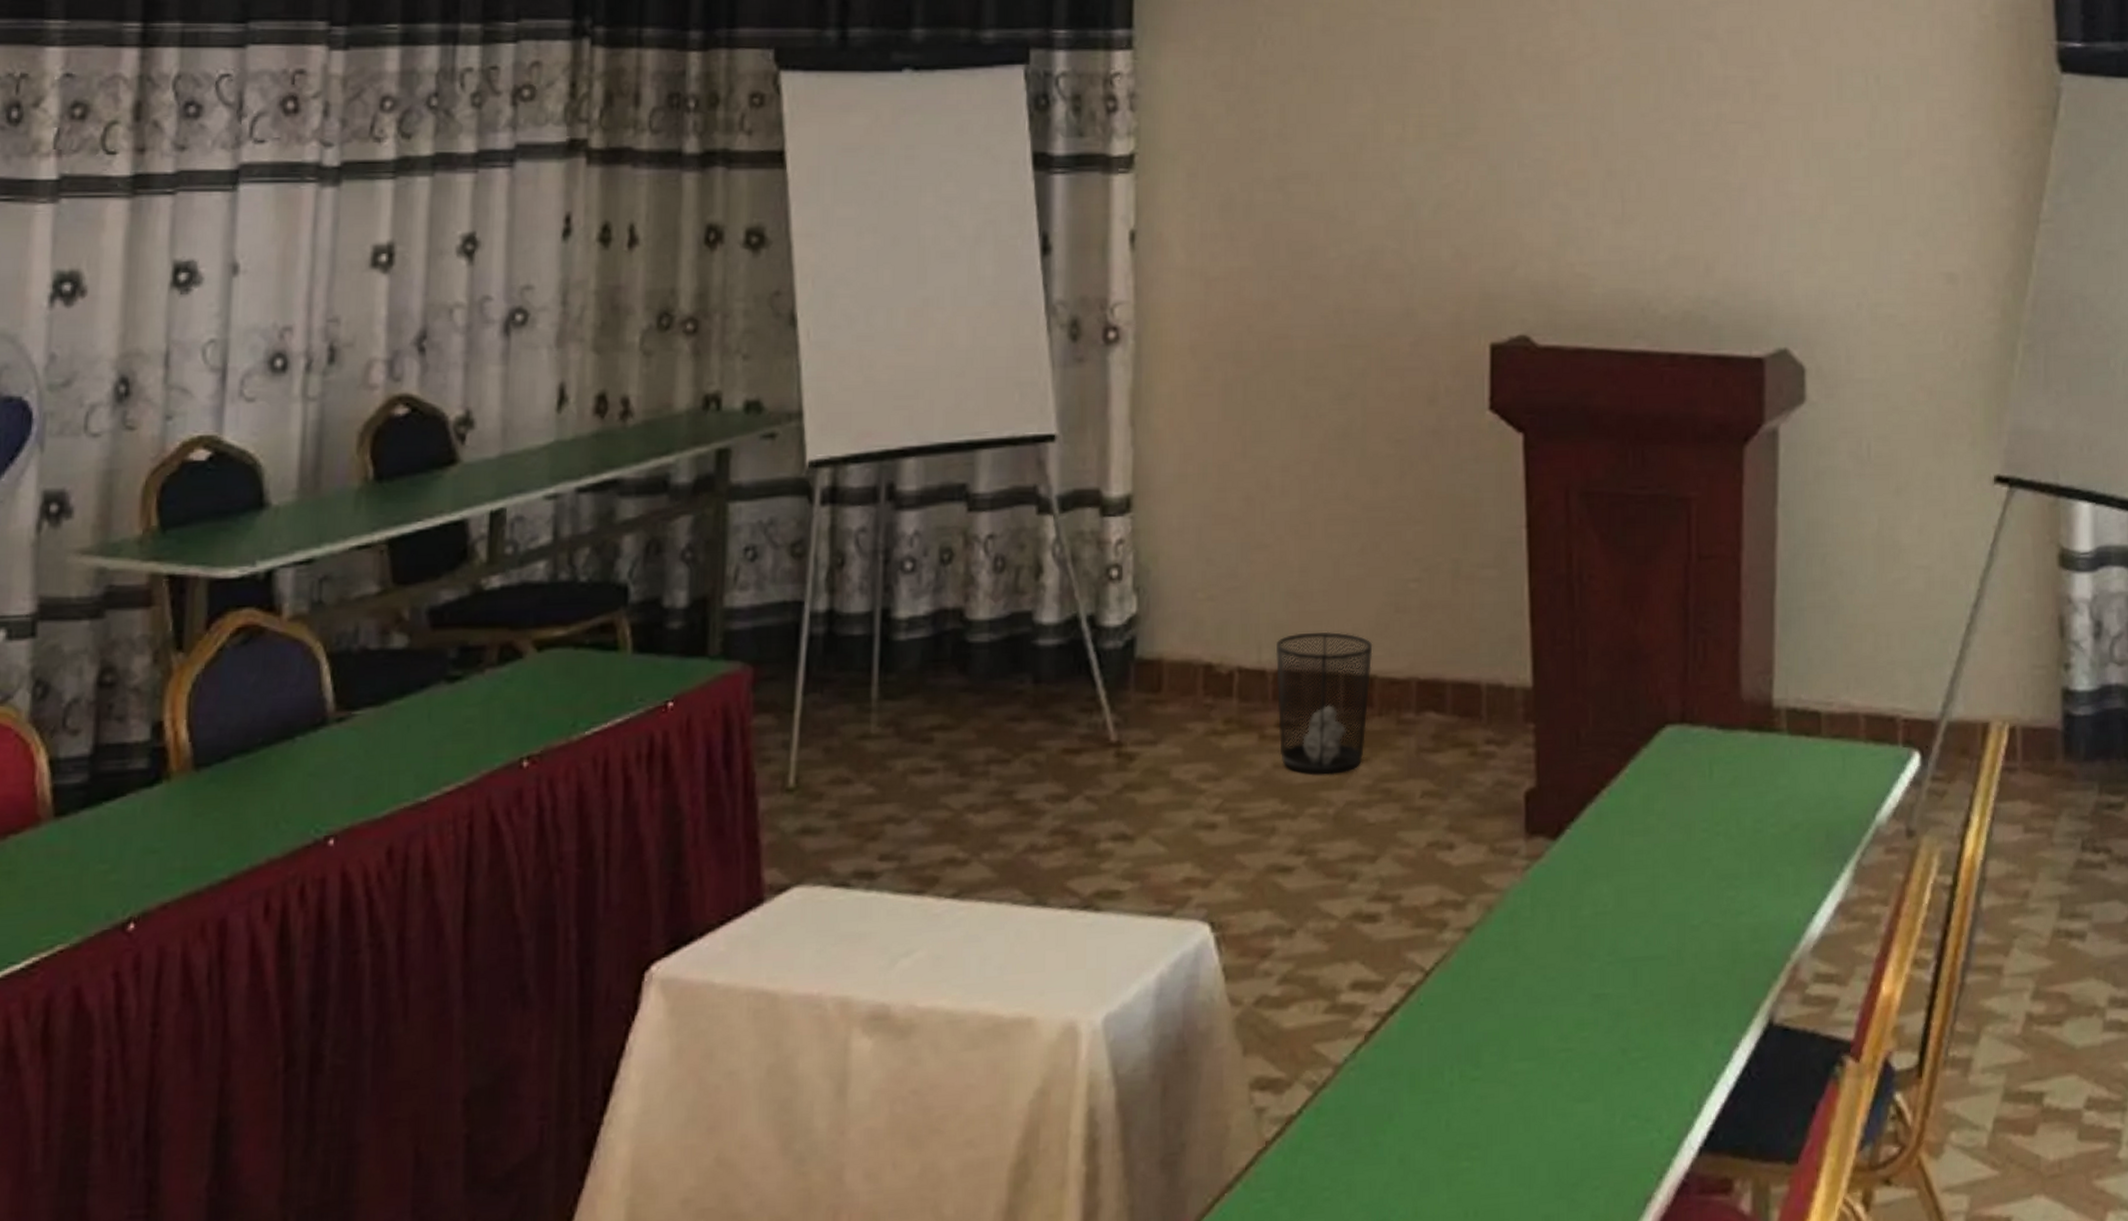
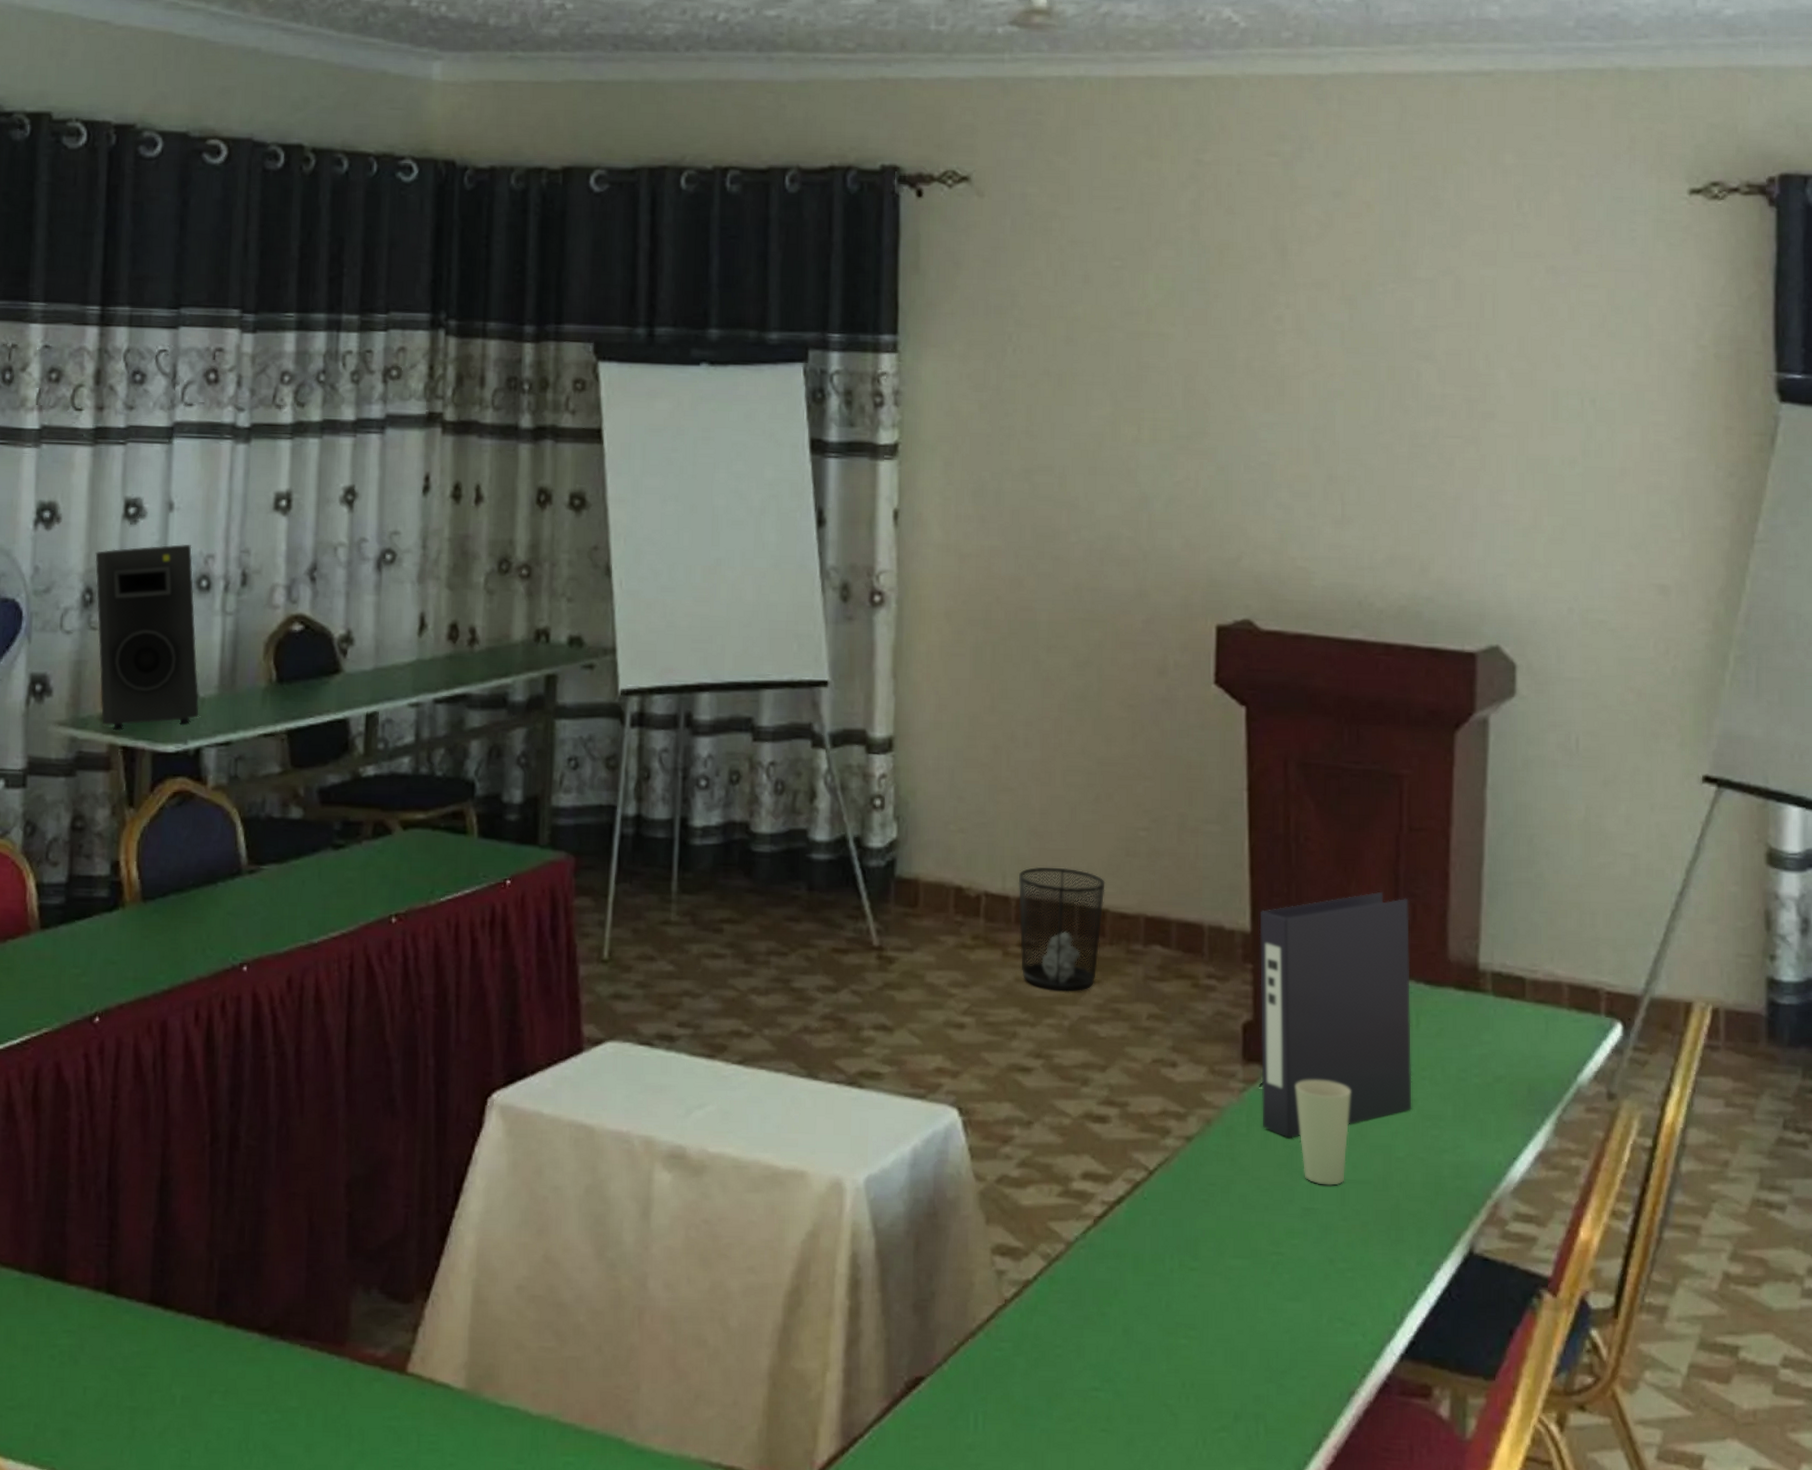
speaker: none [132,316,272,553] -> present [95,544,199,729]
binder: none [1541,630,1706,917] -> present [1259,892,1412,1138]
cup: none [1582,846,1642,966] -> present [1295,1079,1351,1186]

